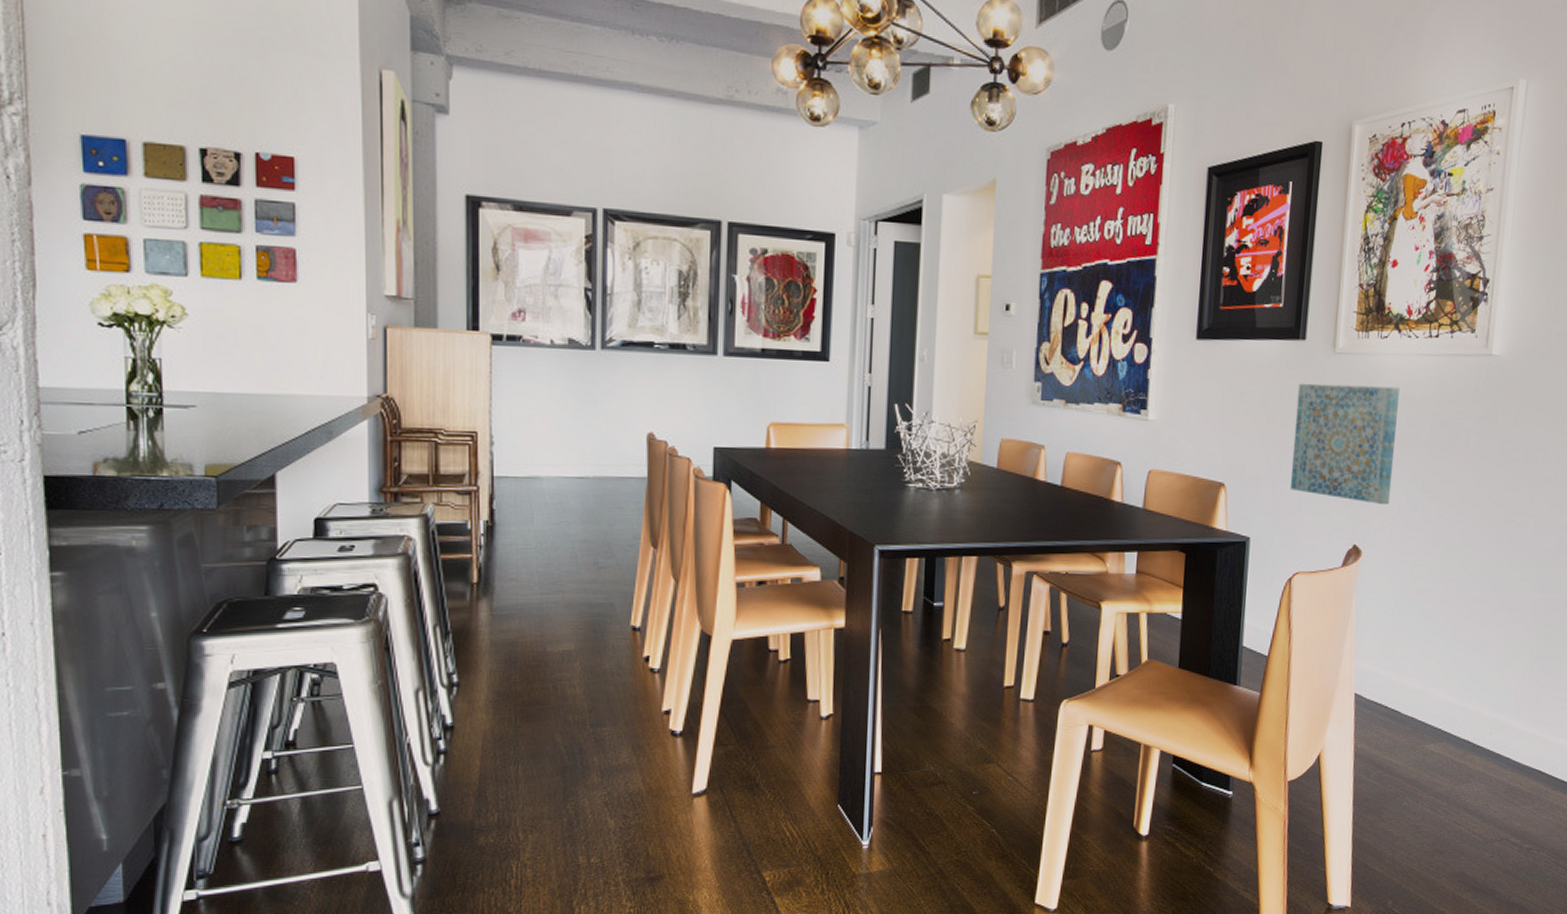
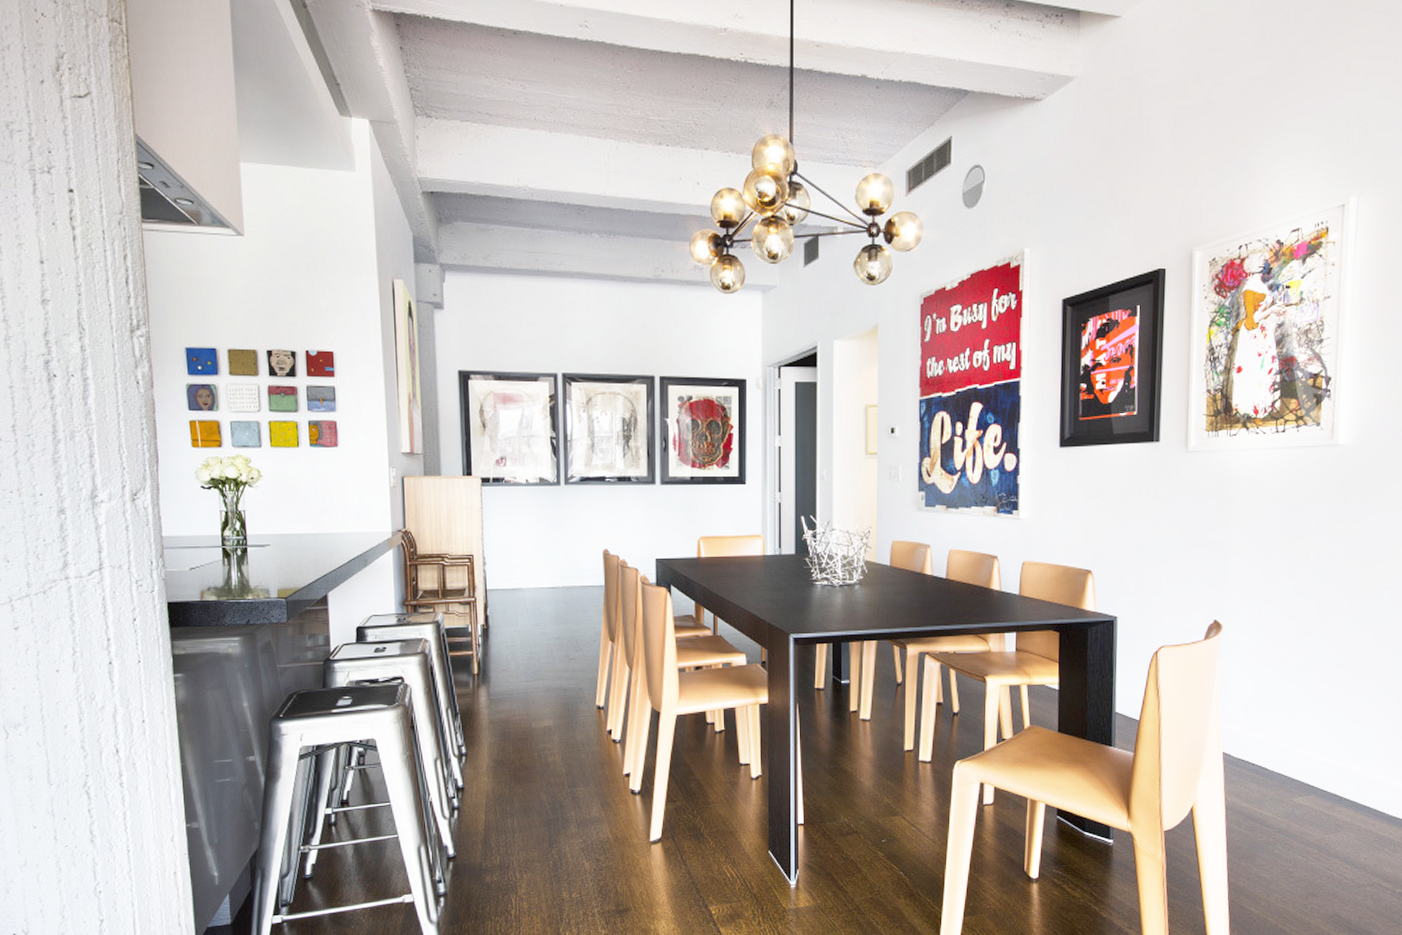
wall art: present [1289,383,1400,505] -> none [1151,479,1250,584]

